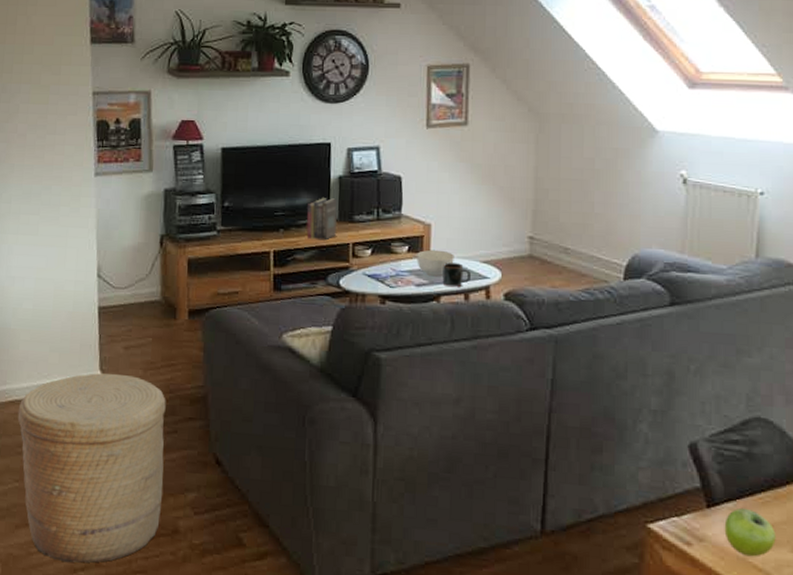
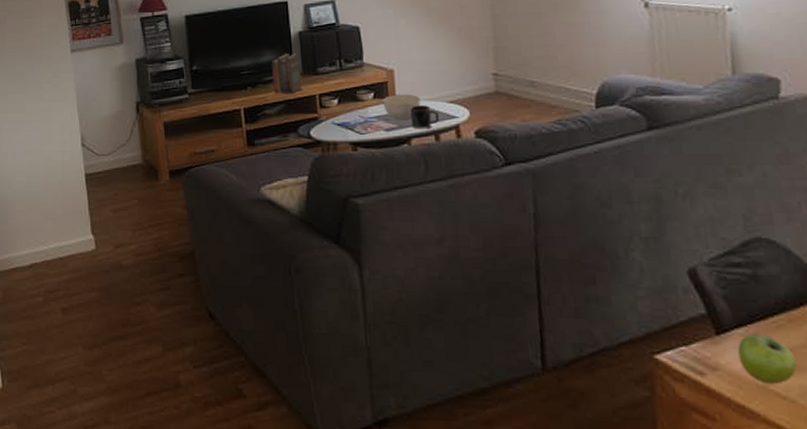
basket: present [17,373,166,563] -> none [20,236,162,421]

